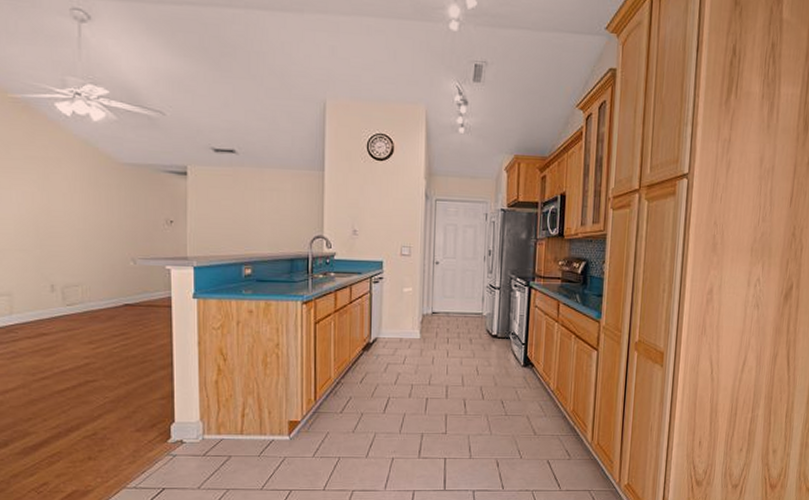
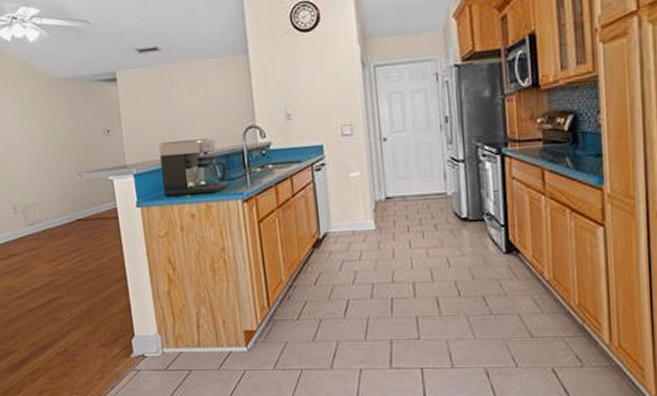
coffee maker: none [224,240,290,293] -> present [159,138,229,197]

